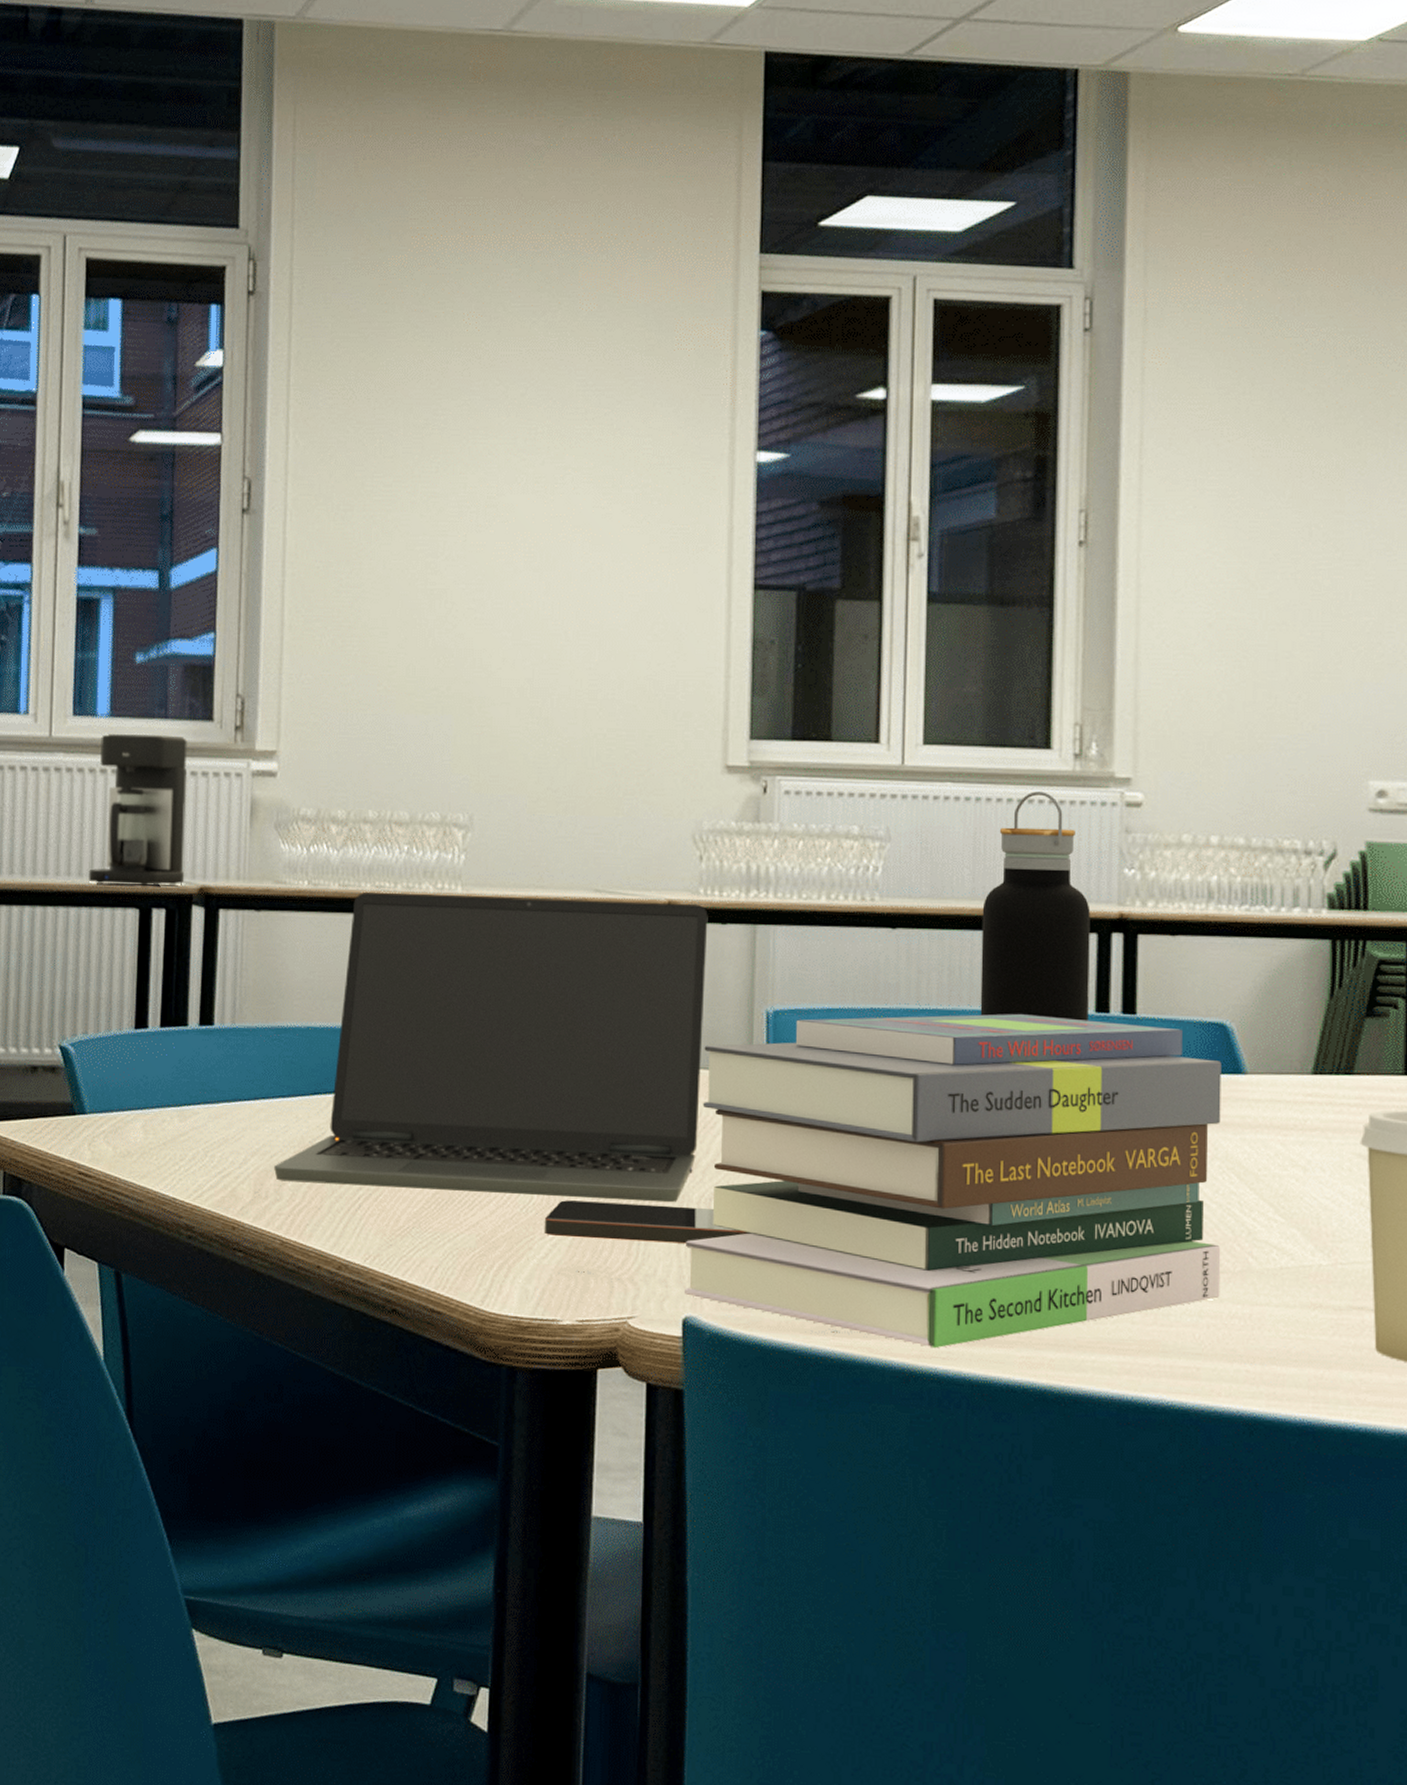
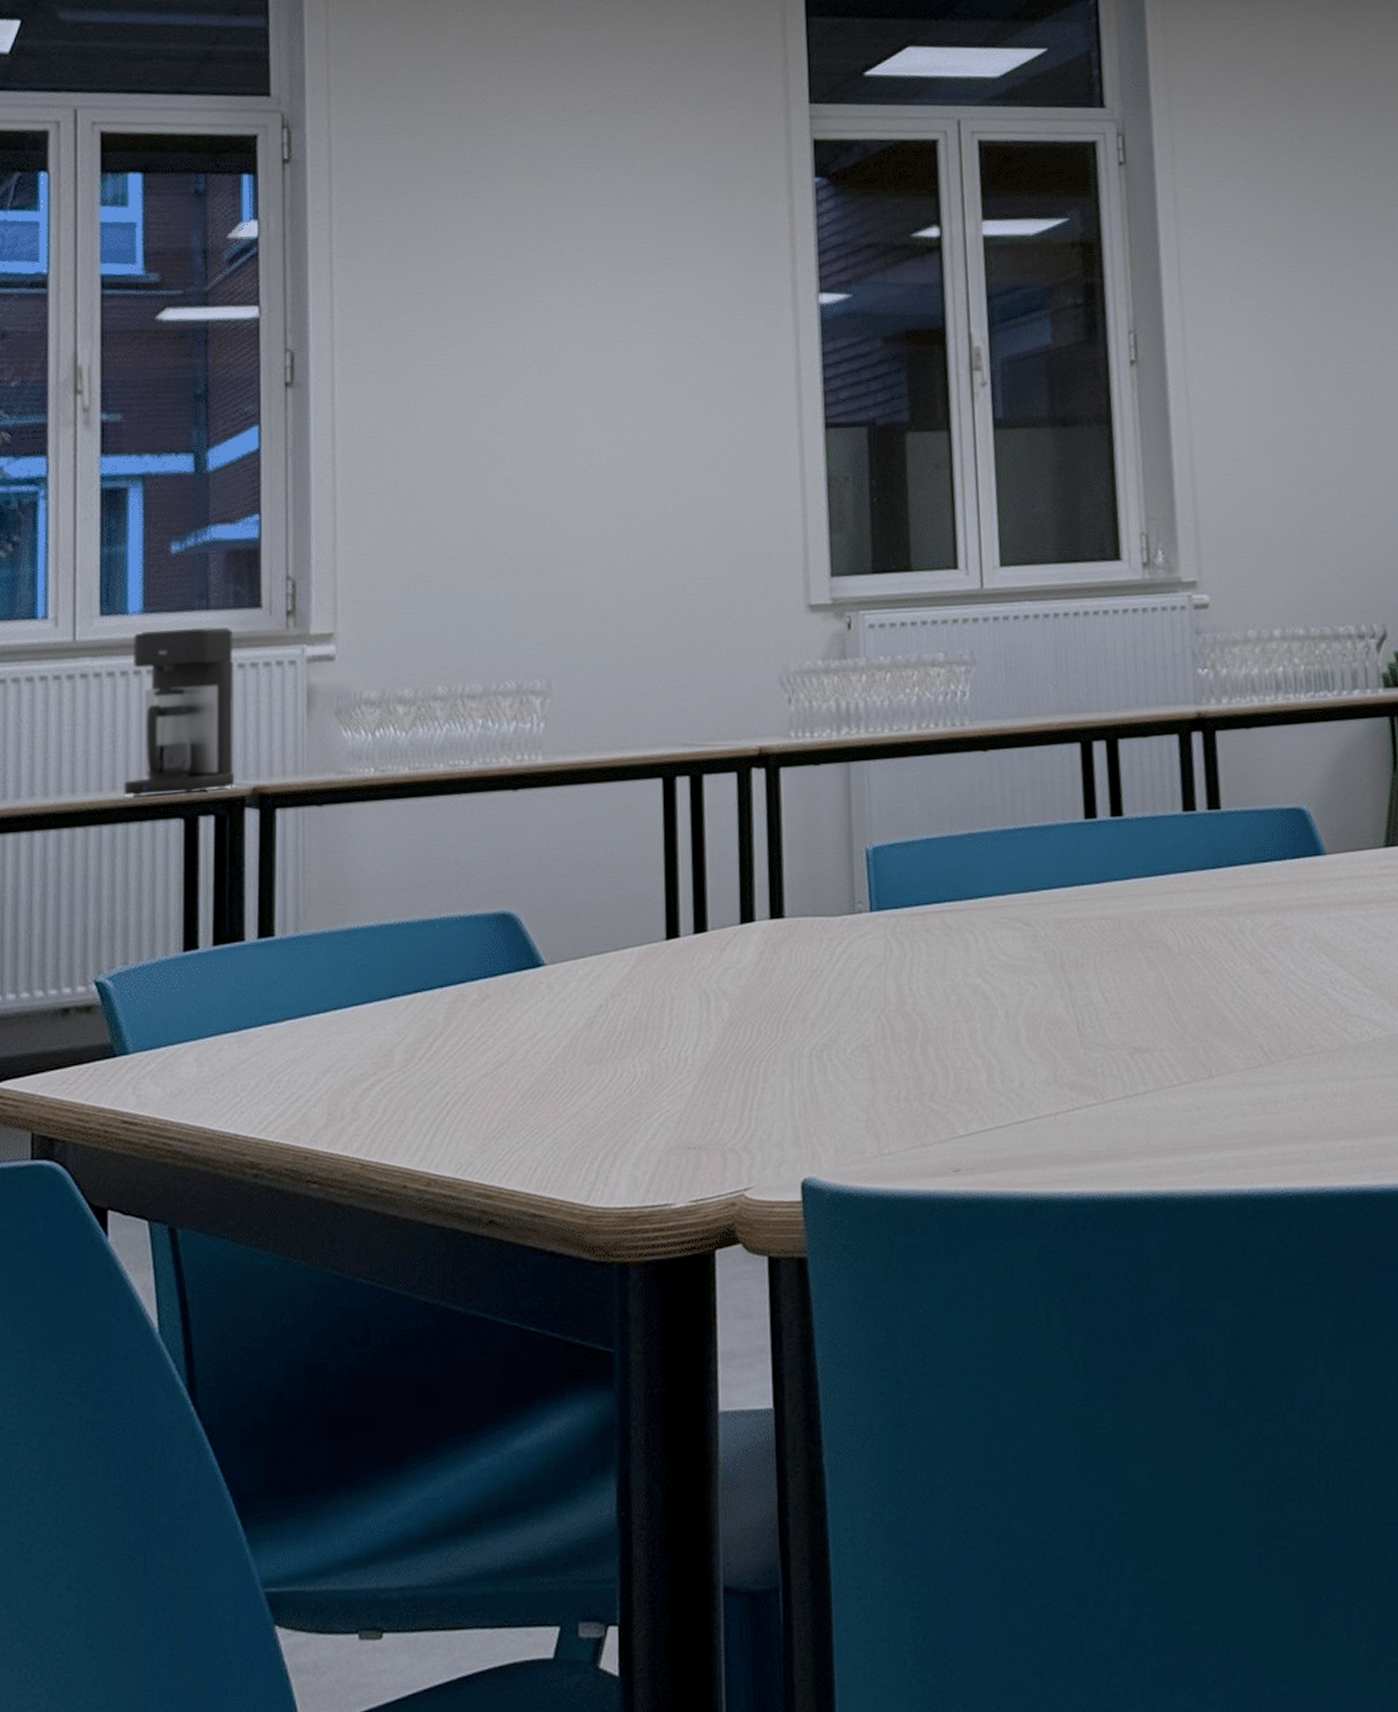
laptop: present [274,893,708,1203] -> none [350,748,805,1098]
phone: present [544,1200,752,1244] -> none [649,1060,866,1114]
books: present [684,1013,1222,1349] -> none [800,818,1322,1172]
water bottle: present [980,791,1091,1021] -> none [1068,602,1177,828]

